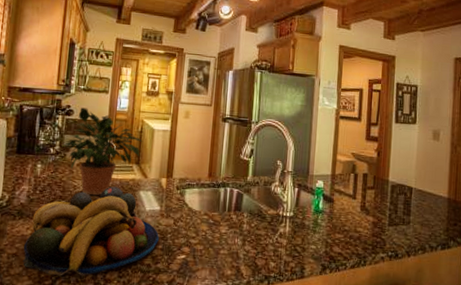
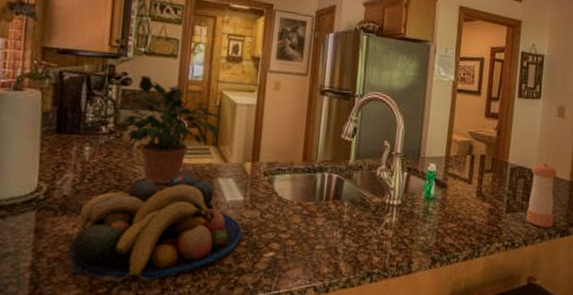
pepper shaker: none [408,180,435,240] -> present [526,162,557,227]

